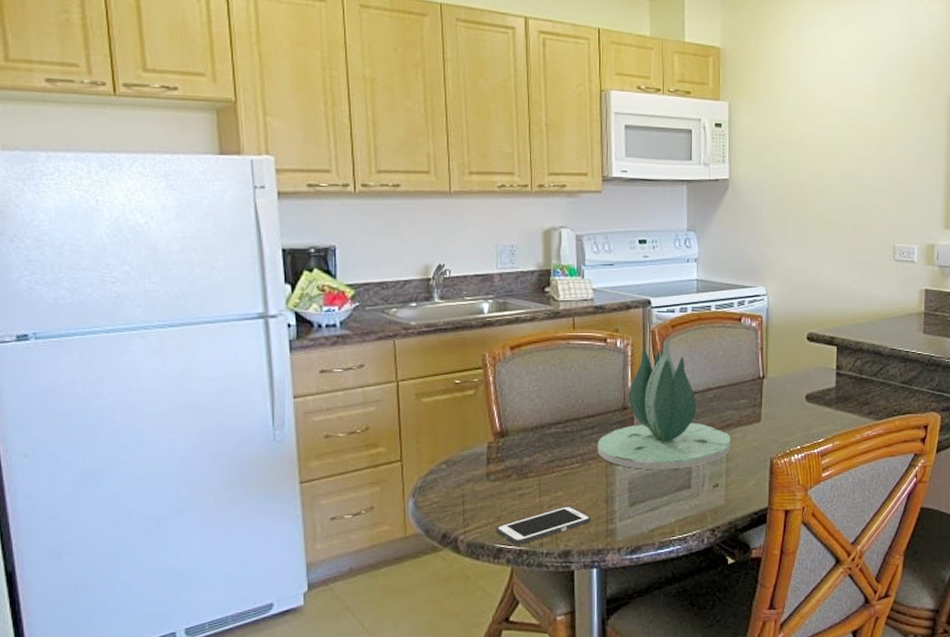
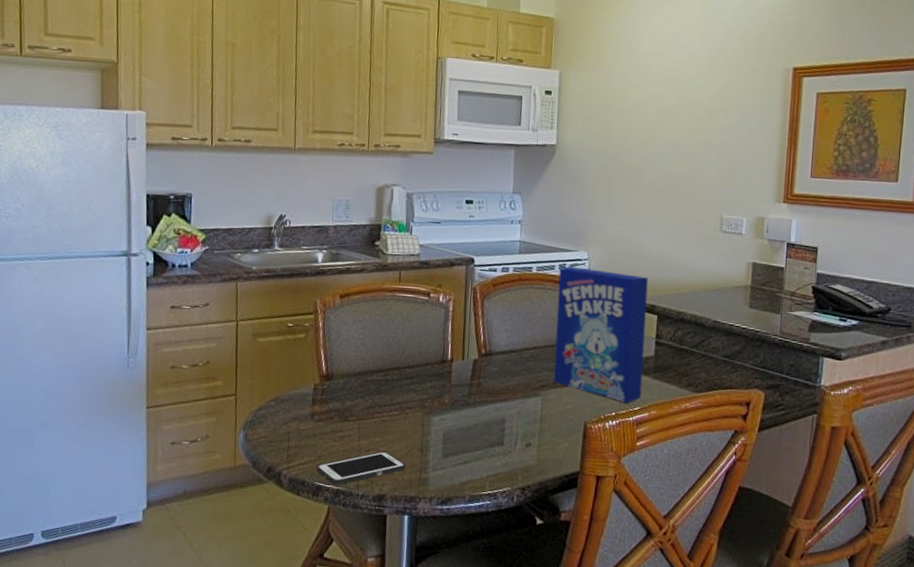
succulent plant: present [597,340,731,470] -> none [415,298,546,425]
cereal box: none [738,303,826,436] -> present [553,266,648,403]

